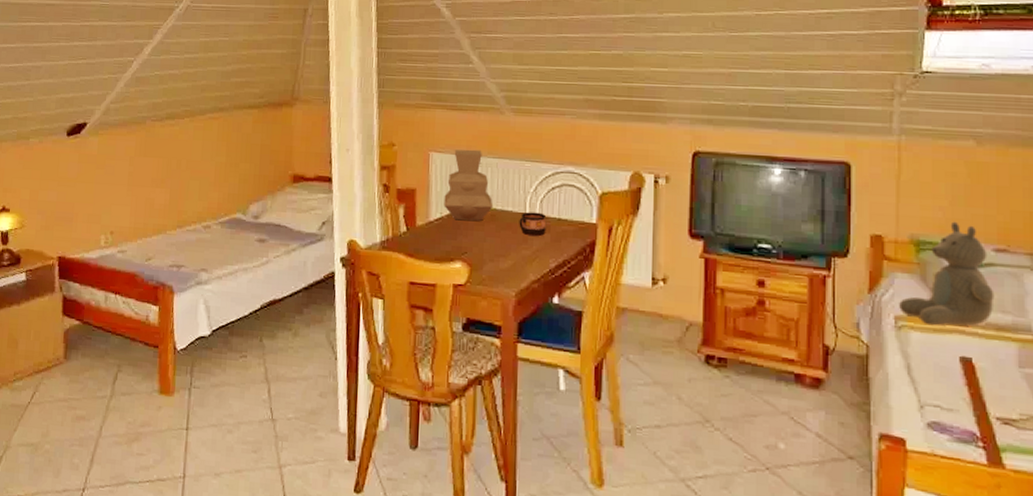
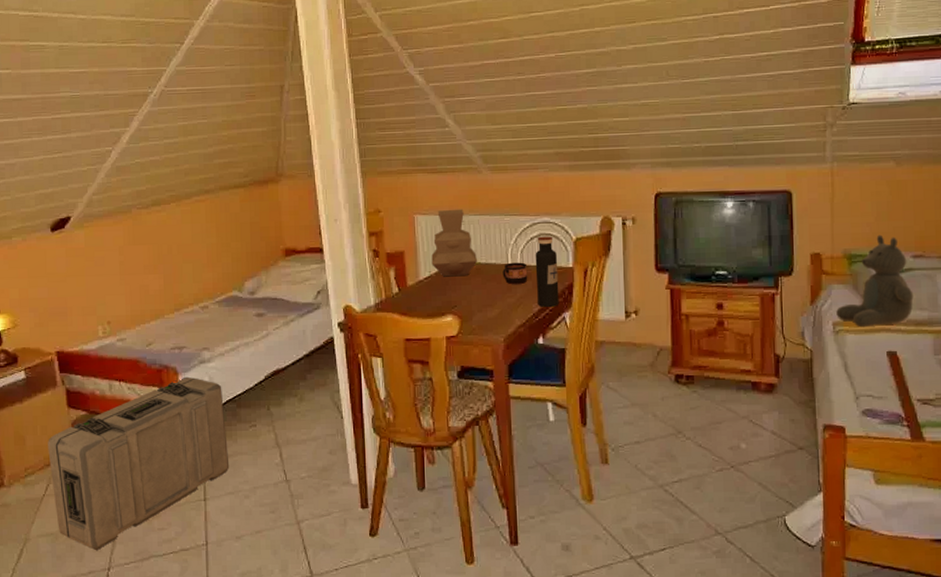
suitcase: none [38,297,216,468] -> present [48,377,230,550]
water bottle: none [555,187,580,264] -> present [535,236,559,307]

